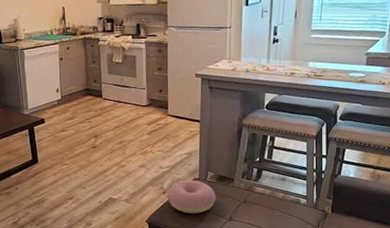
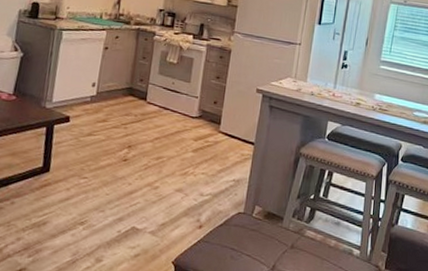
cushion: present [167,179,216,214] -> none [203,213,261,258]

